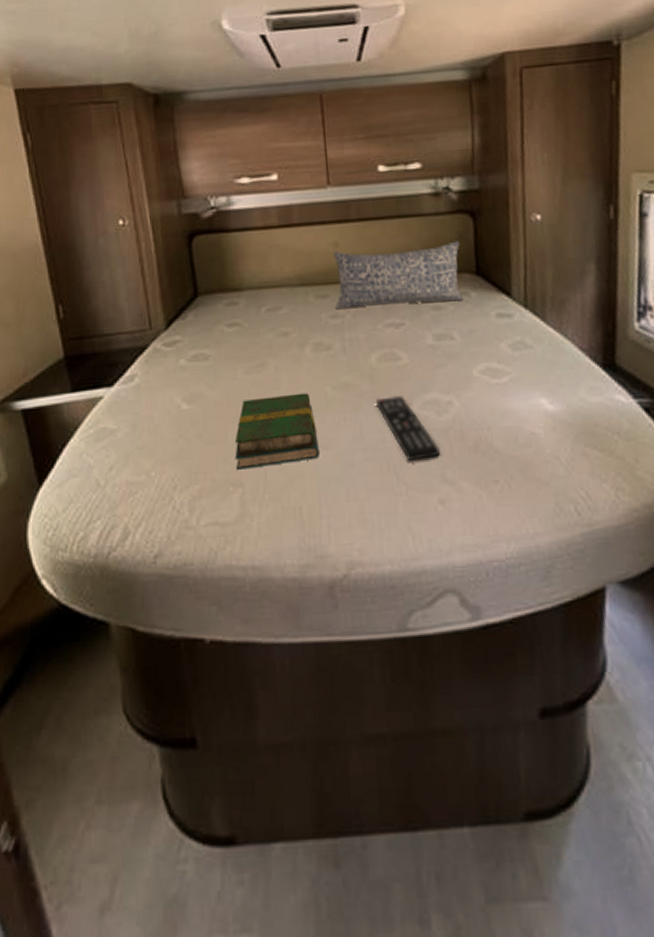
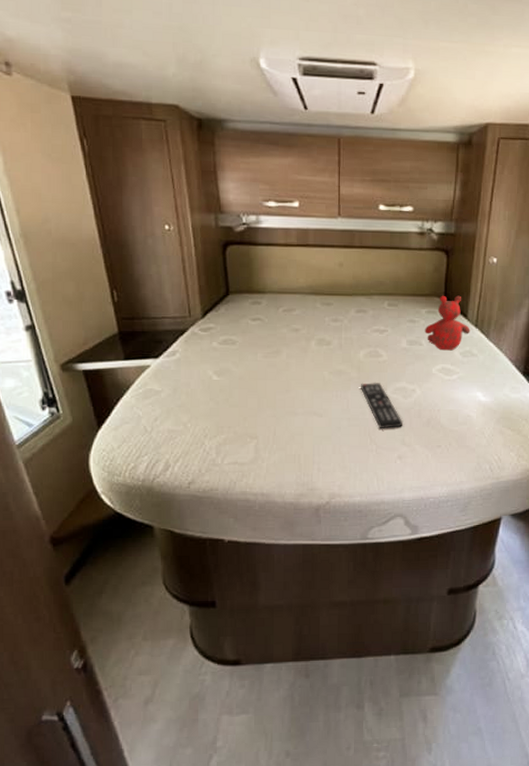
book: present [235,393,319,470] -> none [252,375,316,426]
pillow: present [333,241,464,310] -> none [337,270,435,318]
teddy bear: none [455,268,519,344] -> present [424,295,470,351]

